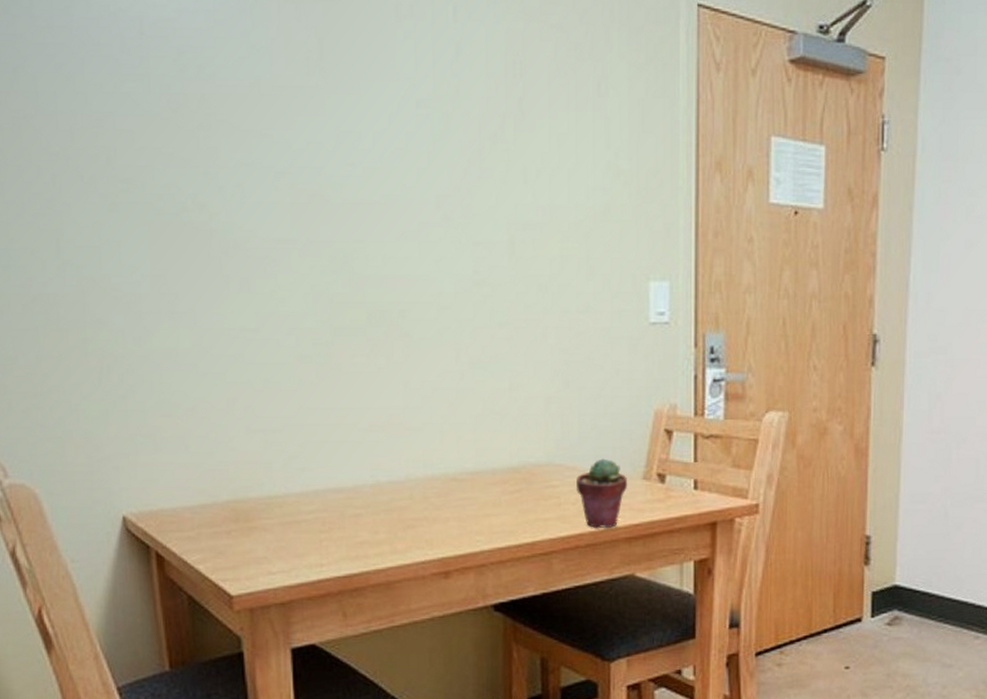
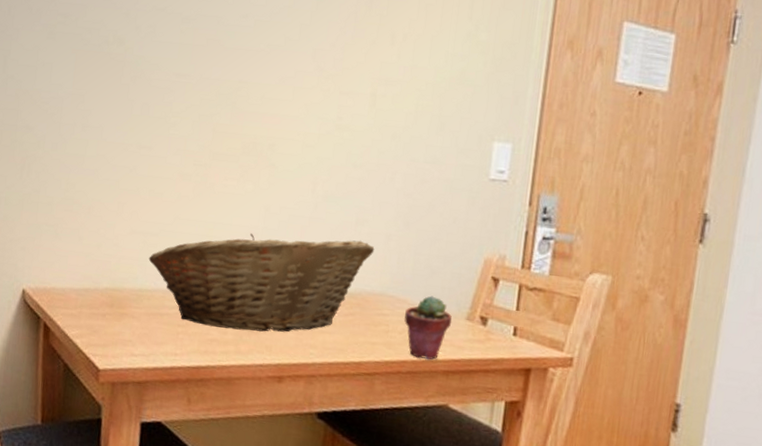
fruit basket: none [274,407,534,527] -> present [148,233,375,332]

